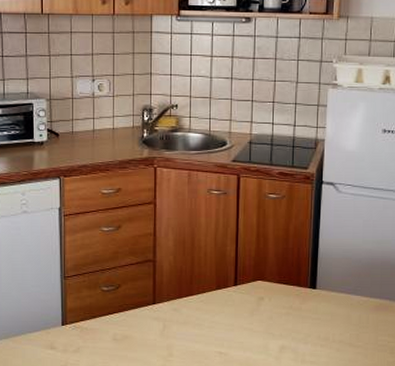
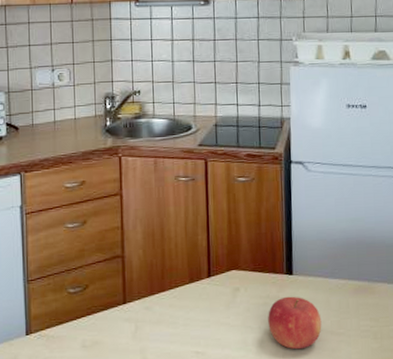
fruit: none [289,308,341,358] -> present [268,296,322,350]

